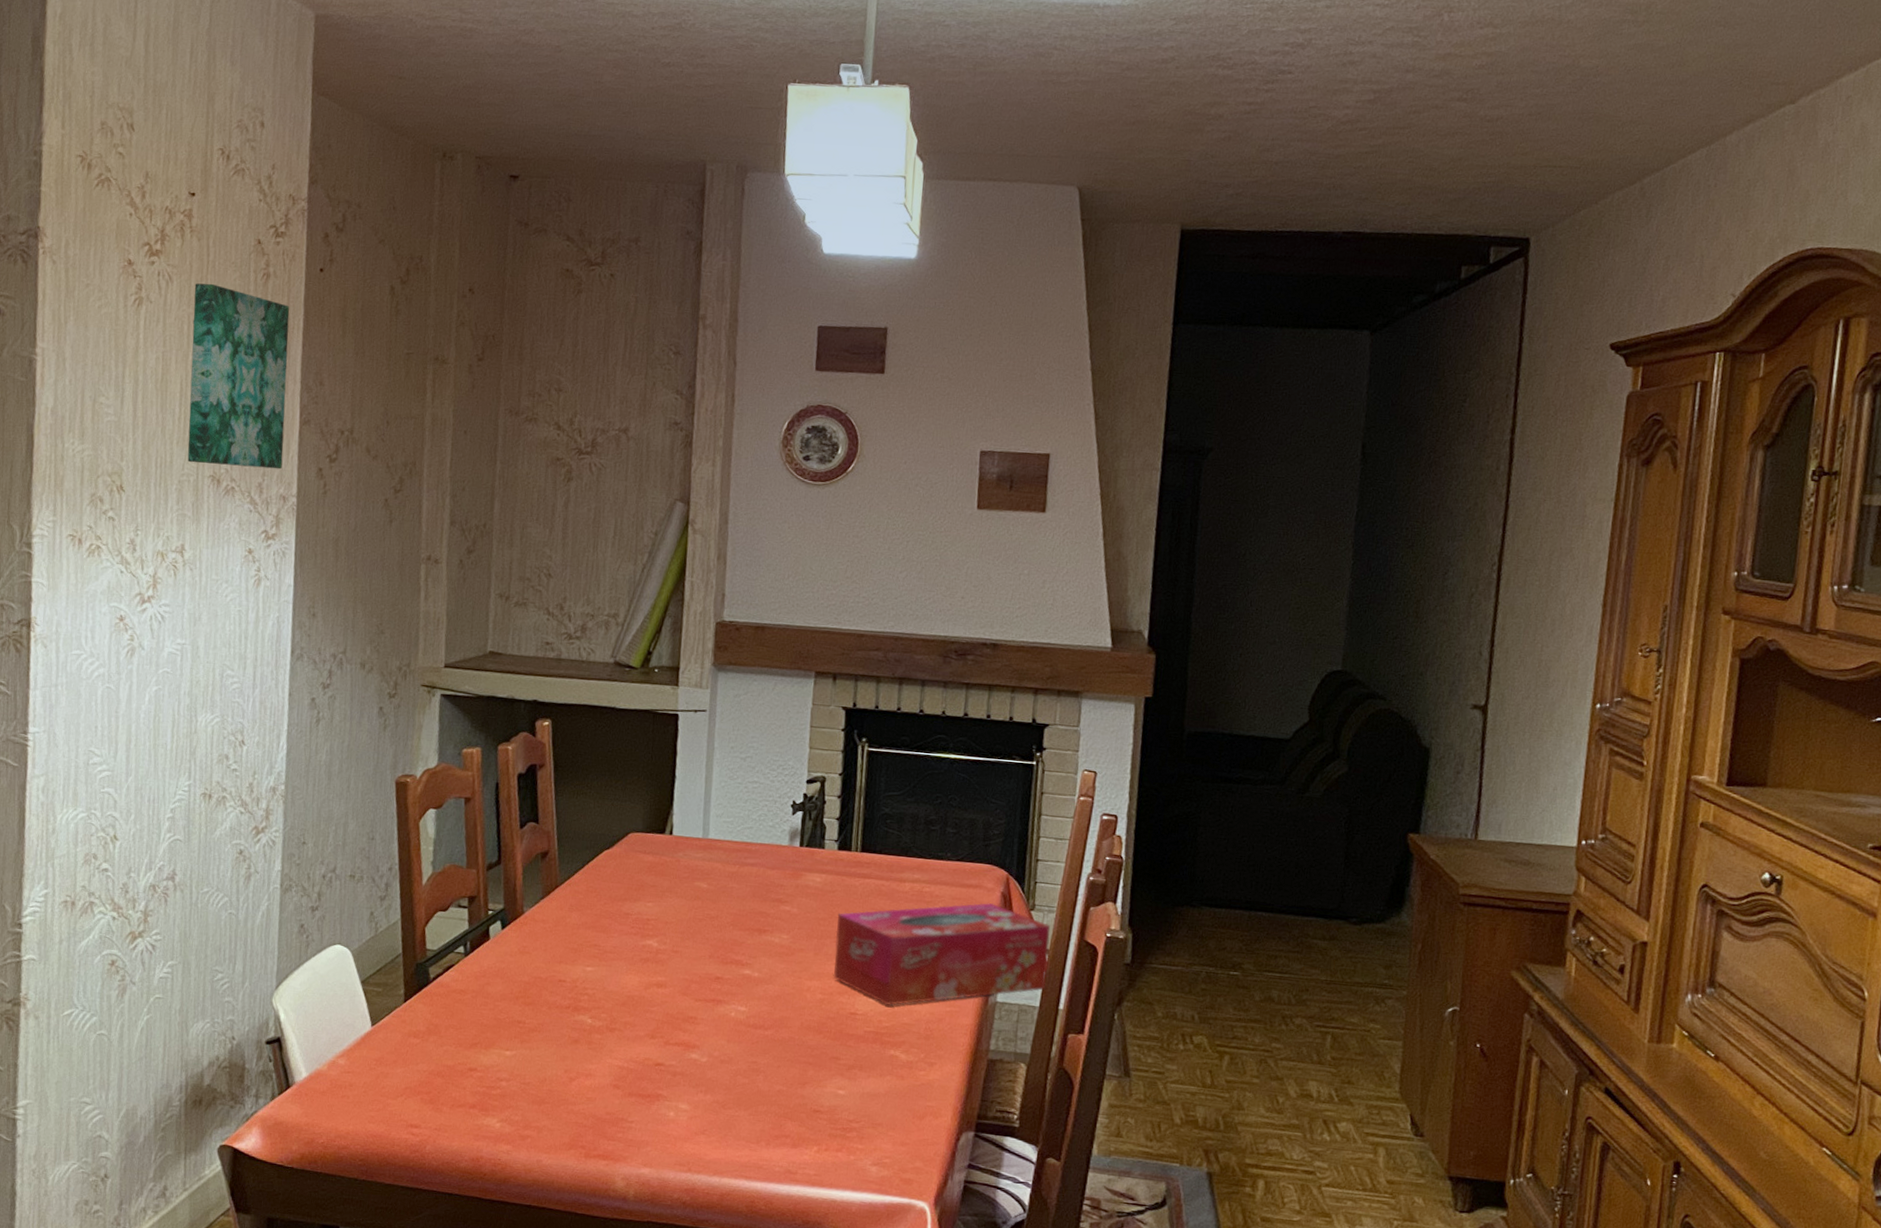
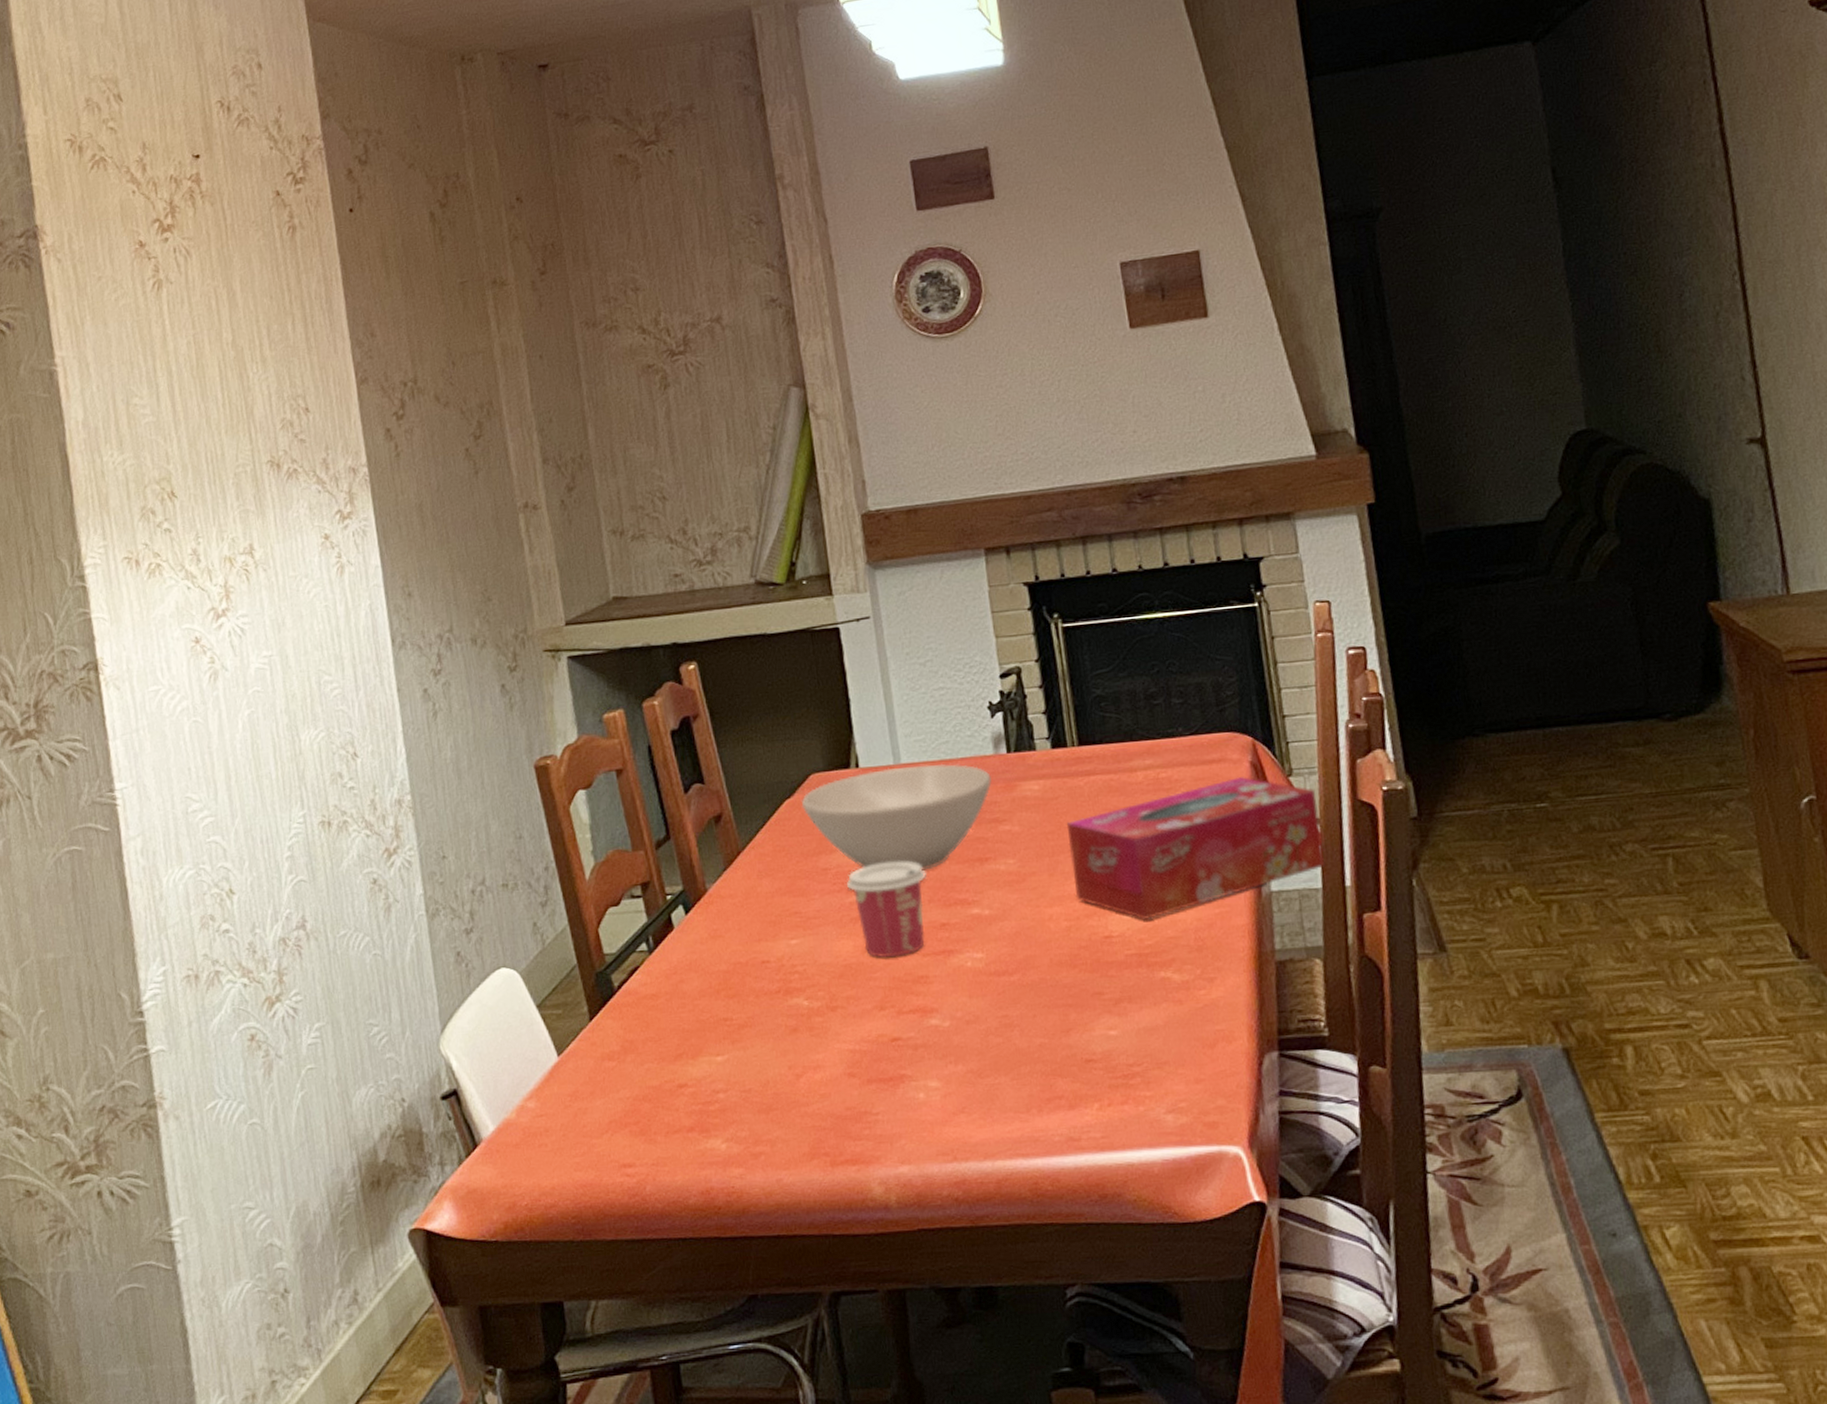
wall art: present [187,283,290,470] -> none [216,249,346,451]
bowl: none [617,839,782,931] -> present [801,763,992,871]
cup: none [643,917,712,998] -> present [847,861,926,957]

